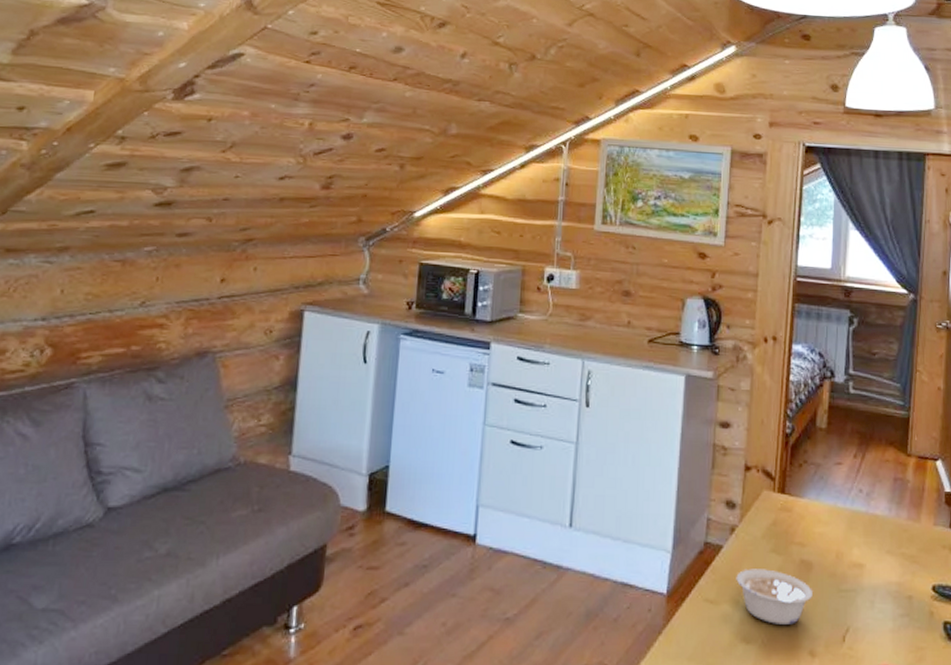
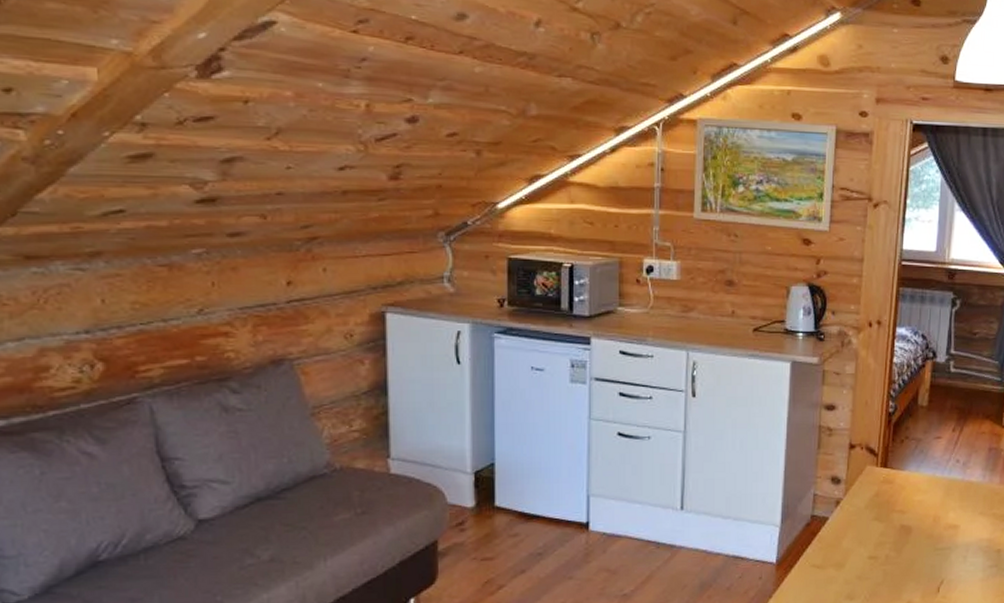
legume: present [736,569,812,625] -> none [841,535,911,582]

